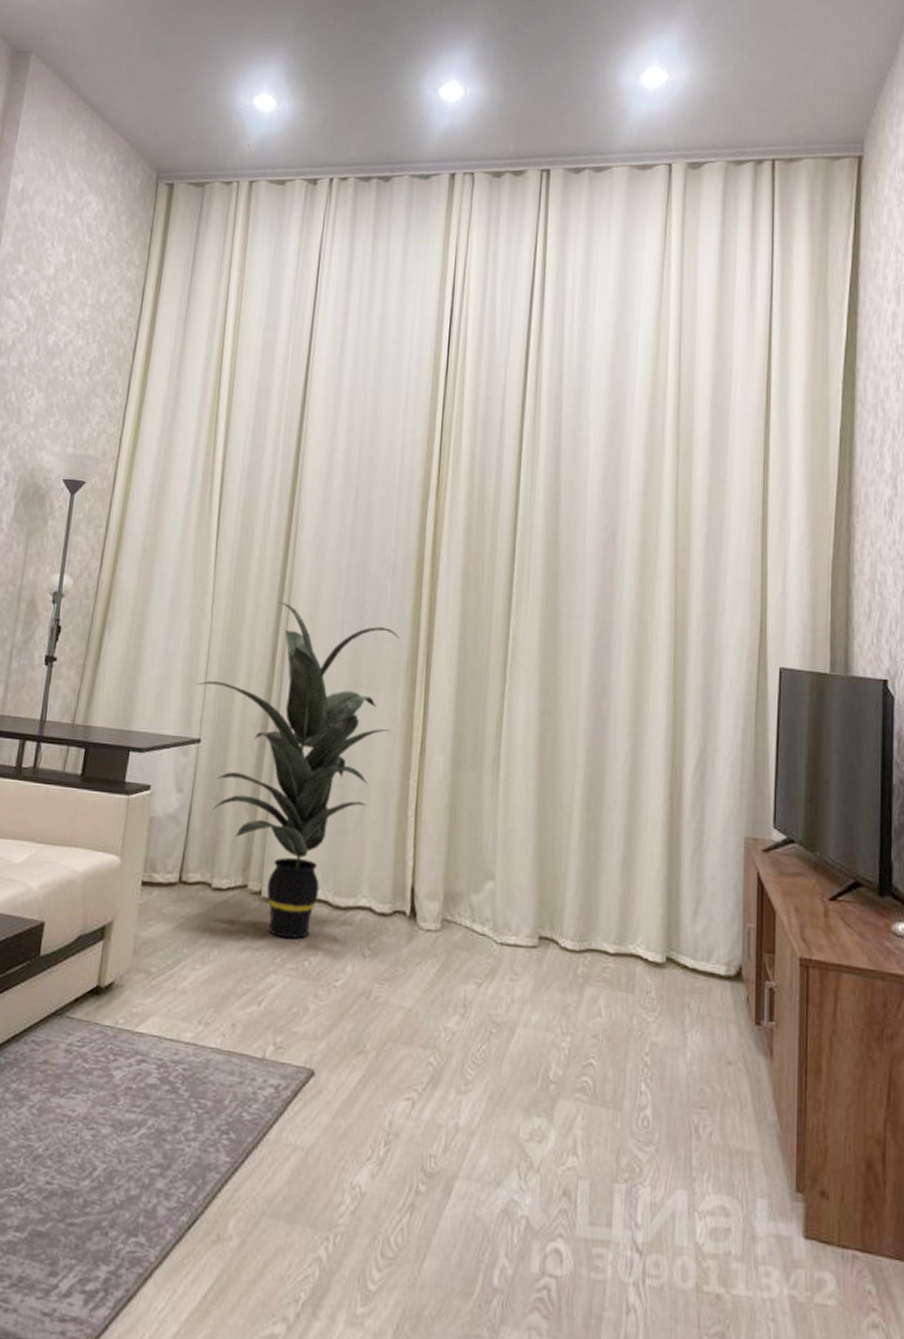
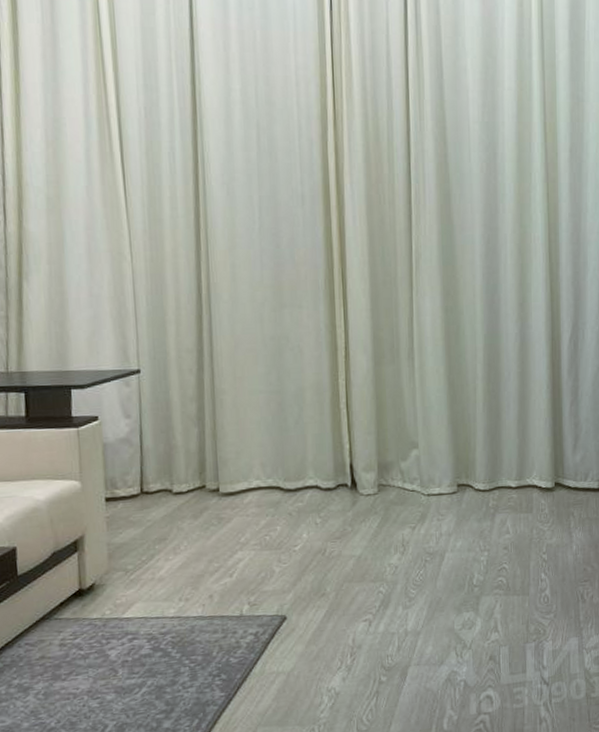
indoor plant: present [196,602,400,940] -> none [127,238,317,522]

